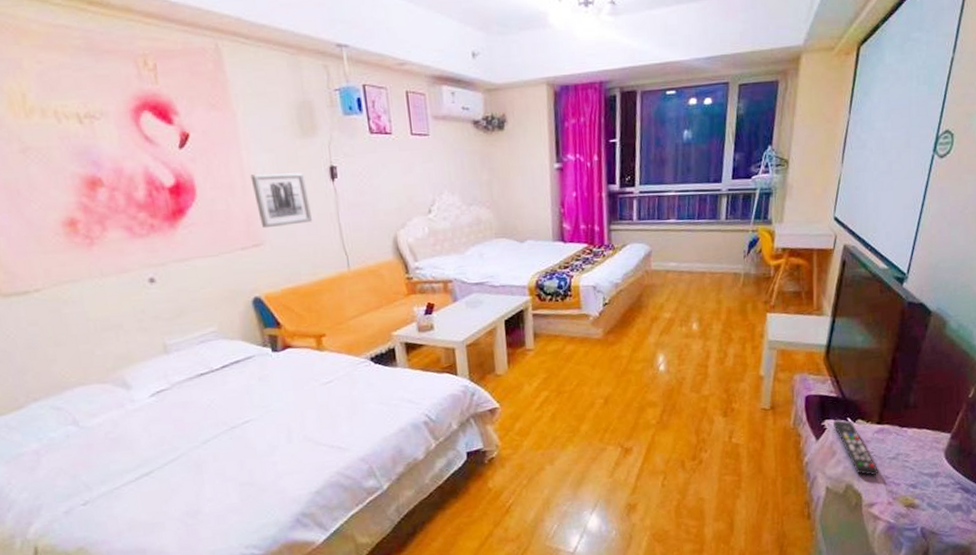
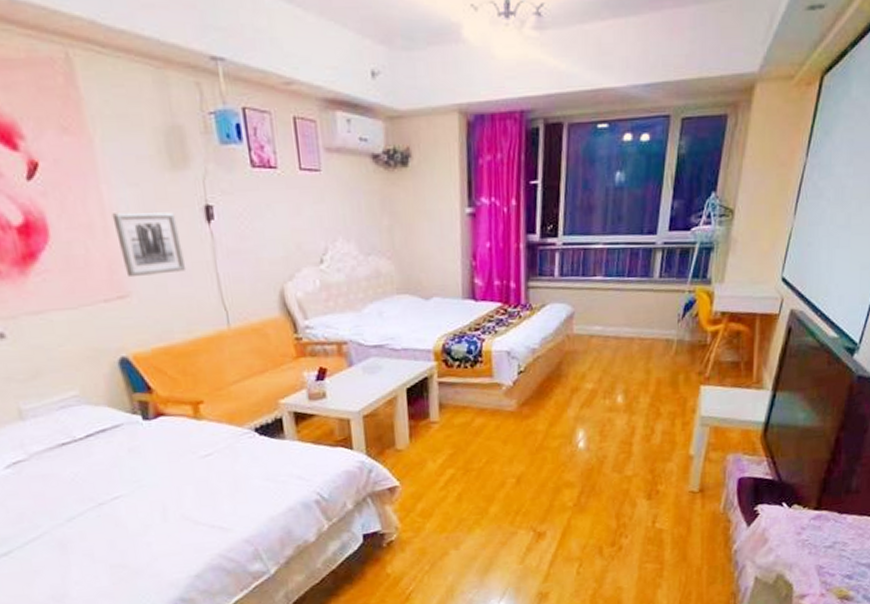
remote control: present [833,420,879,476] -> none [767,504,814,566]

